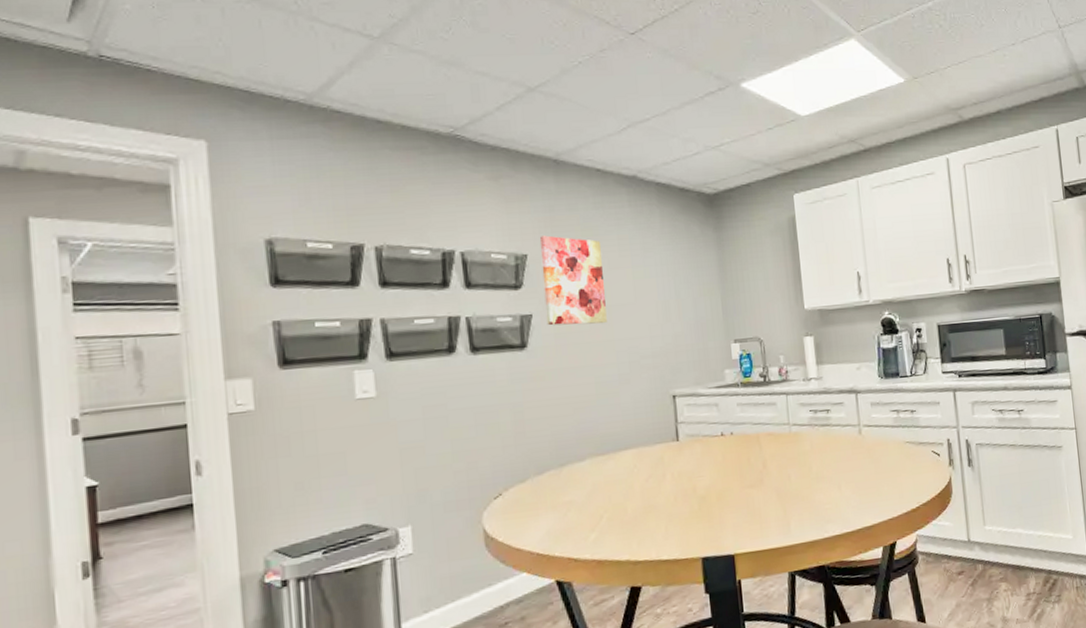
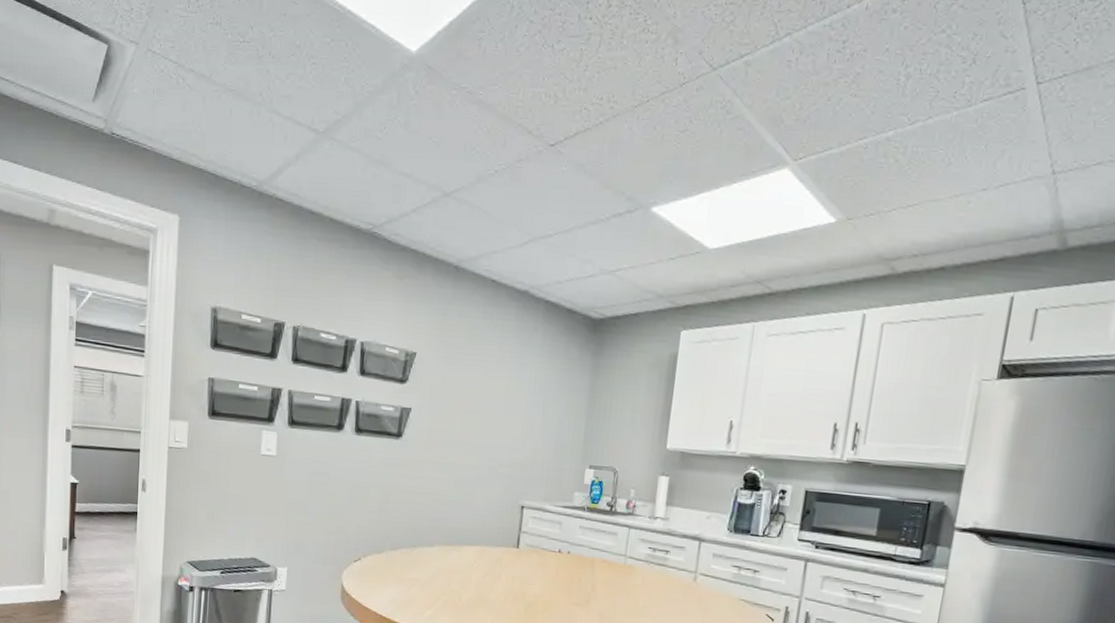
wall art: present [539,235,607,326] -> none [422,337,484,427]

